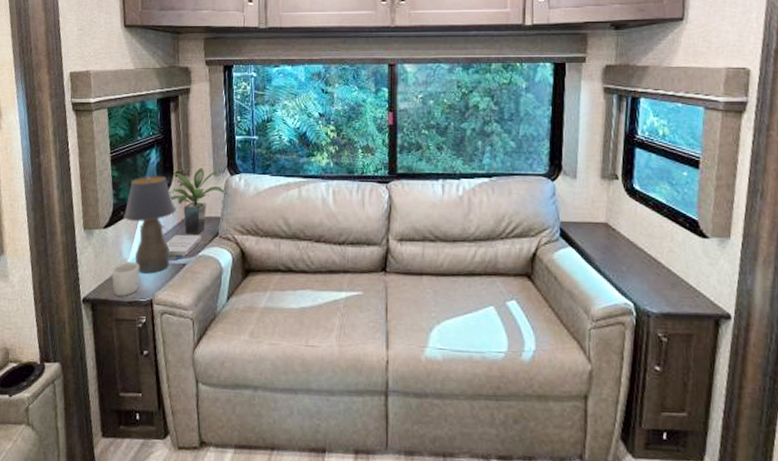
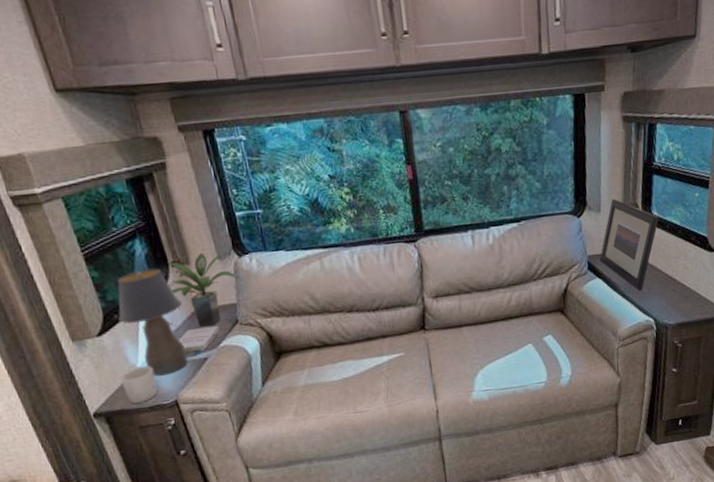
picture frame: none [574,166,641,268] -> present [600,198,659,291]

